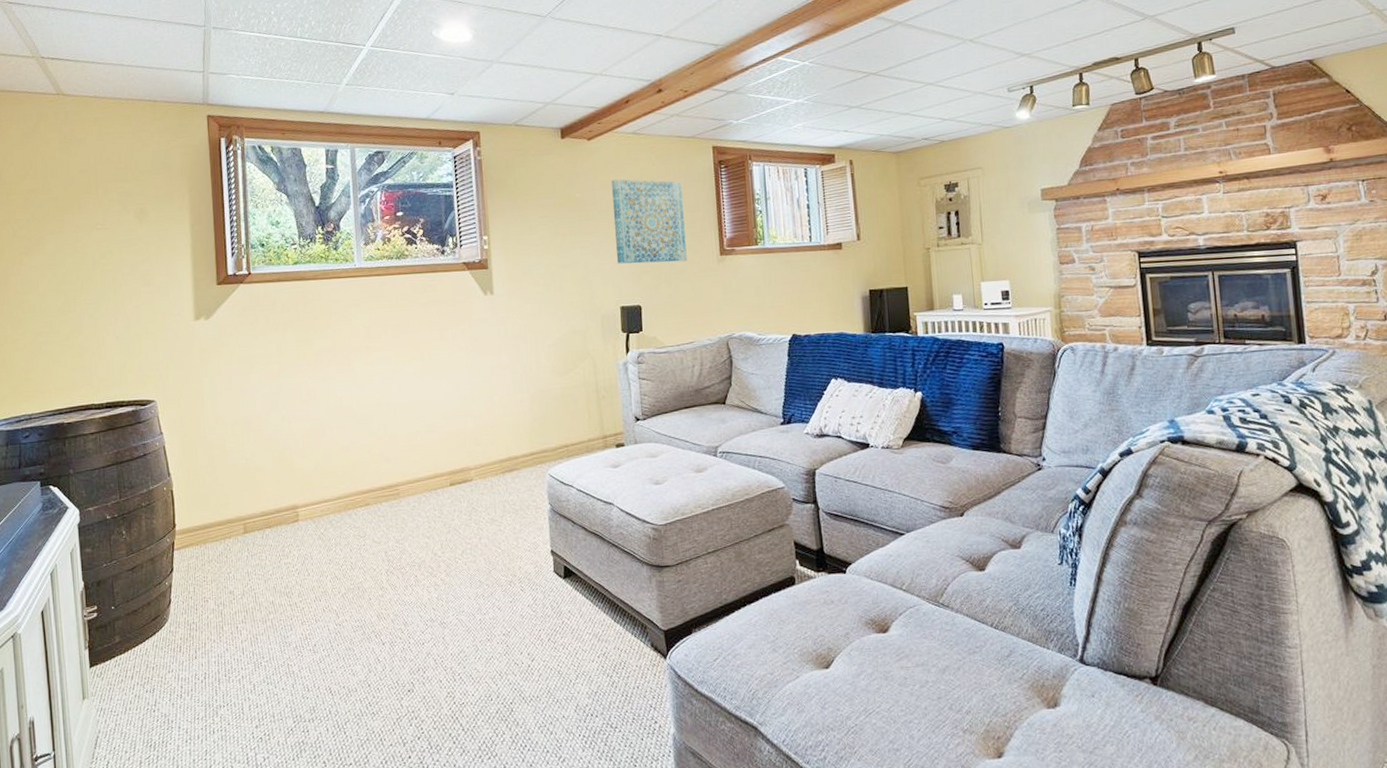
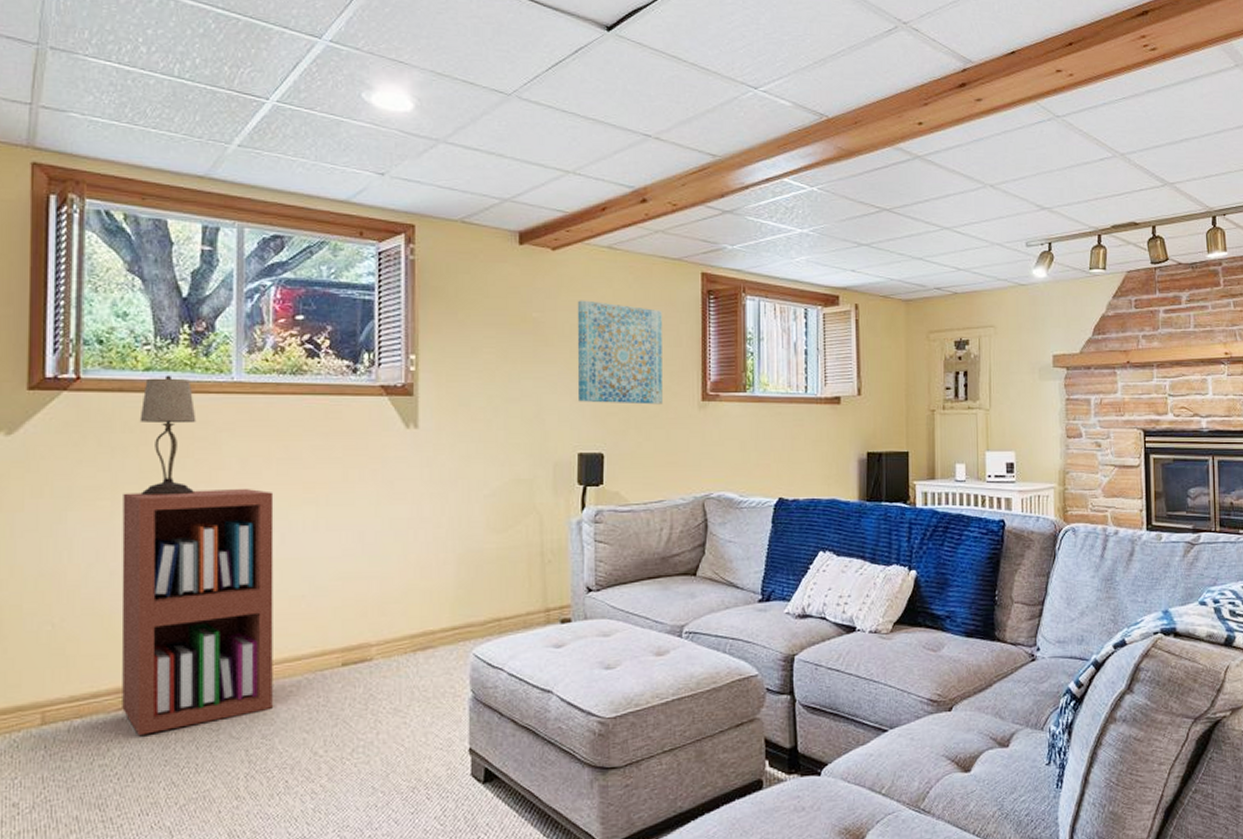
bookshelf: none [286,350,402,541] -> present [121,489,274,735]
table lamp: none [293,266,335,359] -> present [139,375,197,496]

